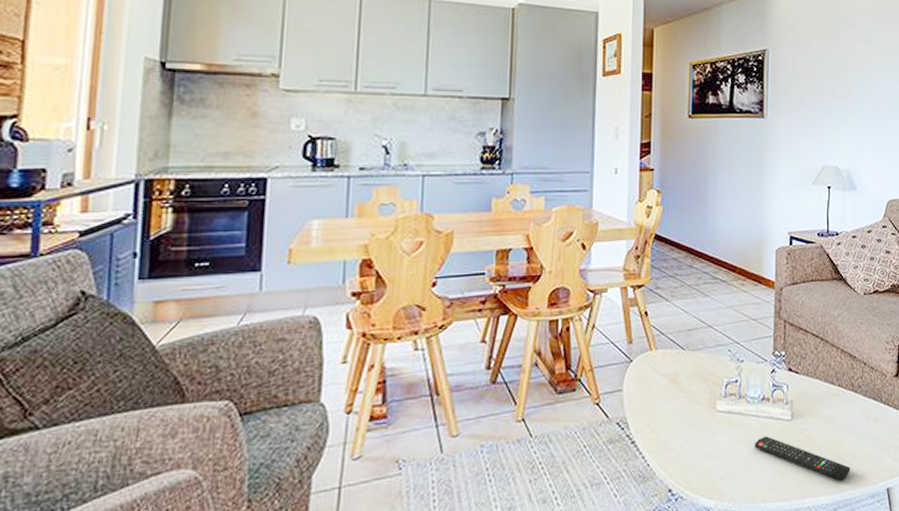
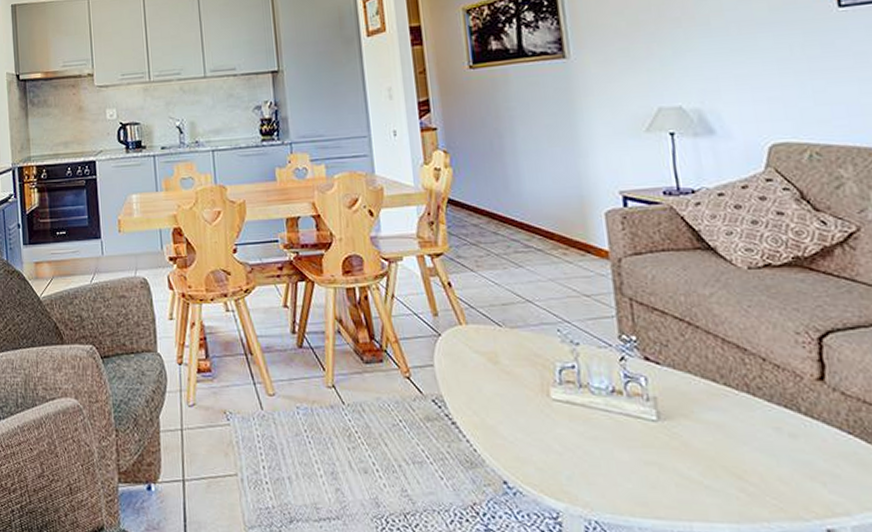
remote control: present [755,436,850,481] -> none [609,436,760,508]

